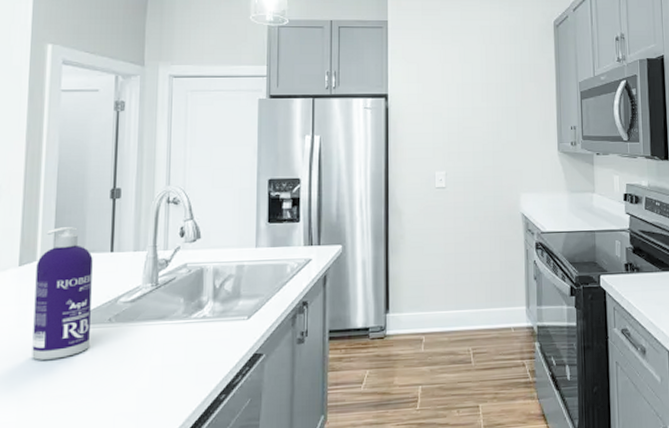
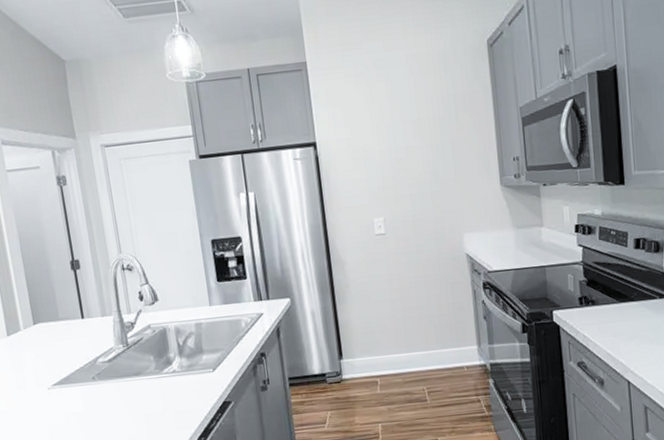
spray bottle: present [32,227,93,360] -> none [21,298,81,415]

